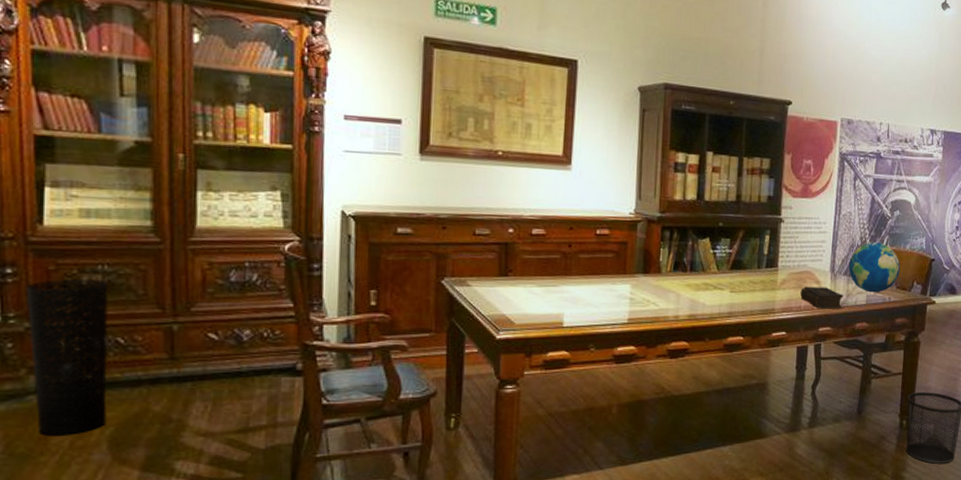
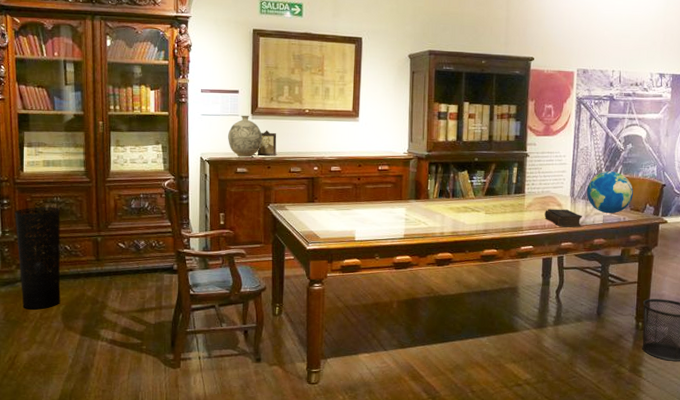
decorative vase: none [384,154,436,213] -> present [228,115,263,157]
photo frame: none [427,176,457,213] -> present [257,130,277,157]

